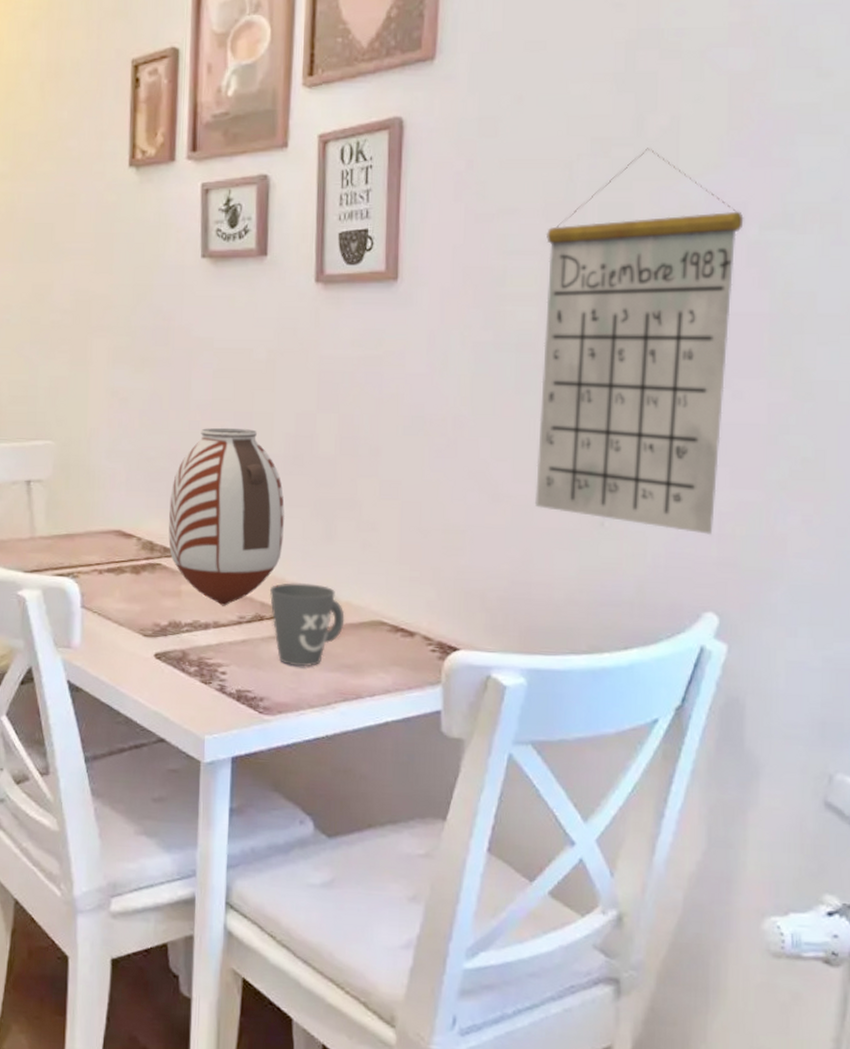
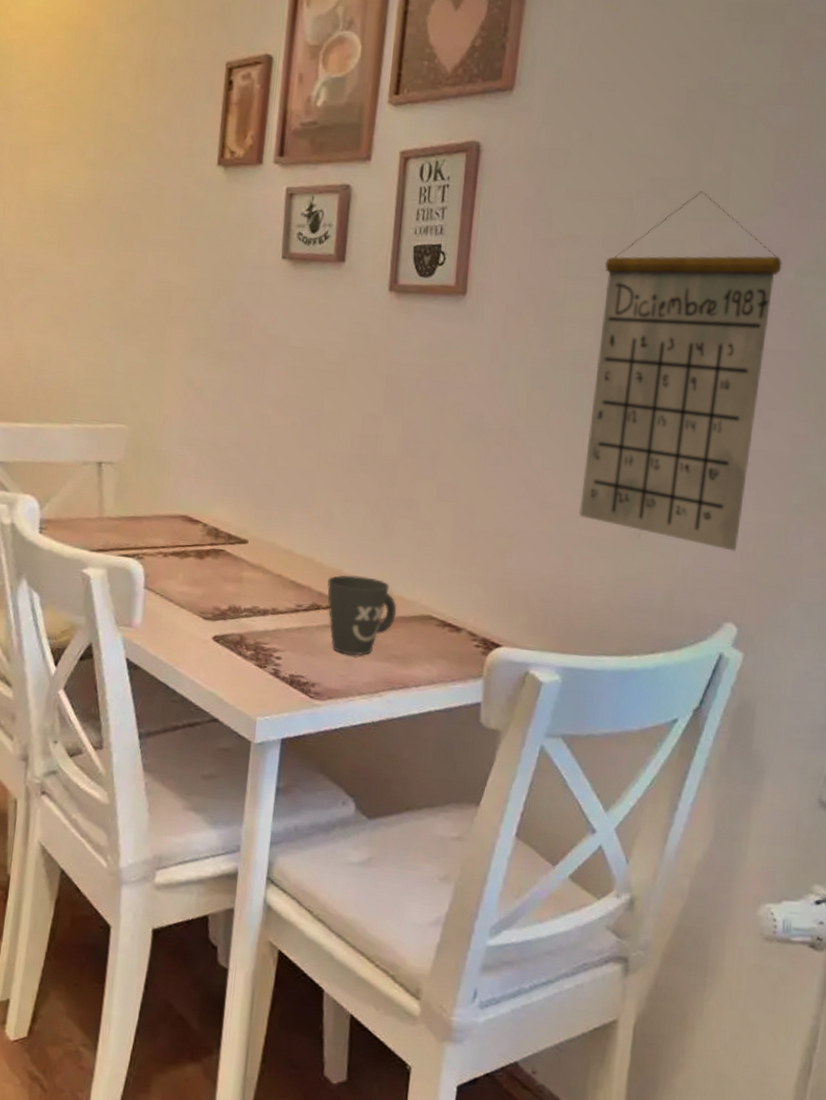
vase: present [168,427,285,606] -> none [233,422,347,594]

